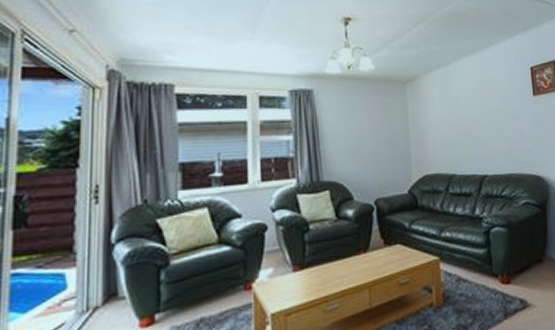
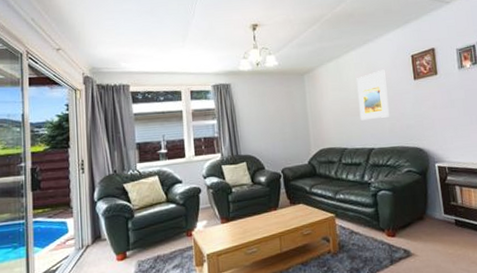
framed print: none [468,81,506,142] -> present [357,69,390,121]

